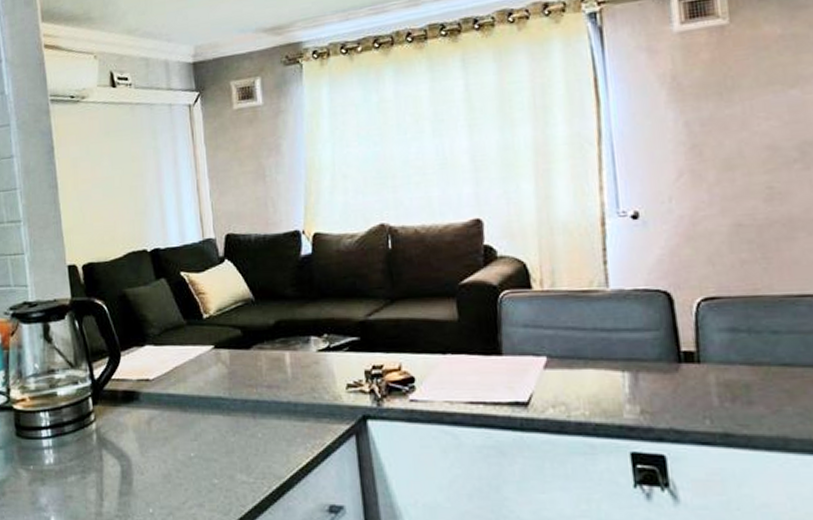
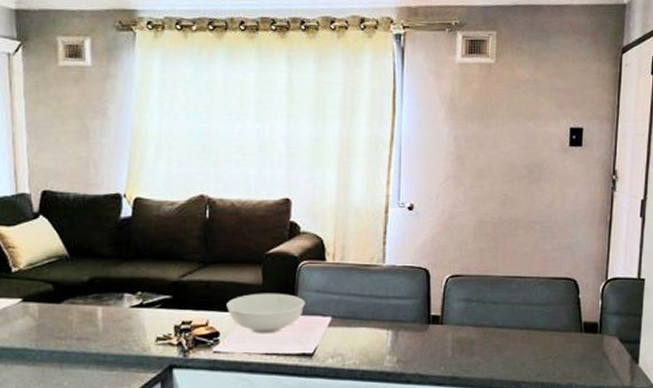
bowl: none [419,329,512,379] -> present [226,293,305,334]

